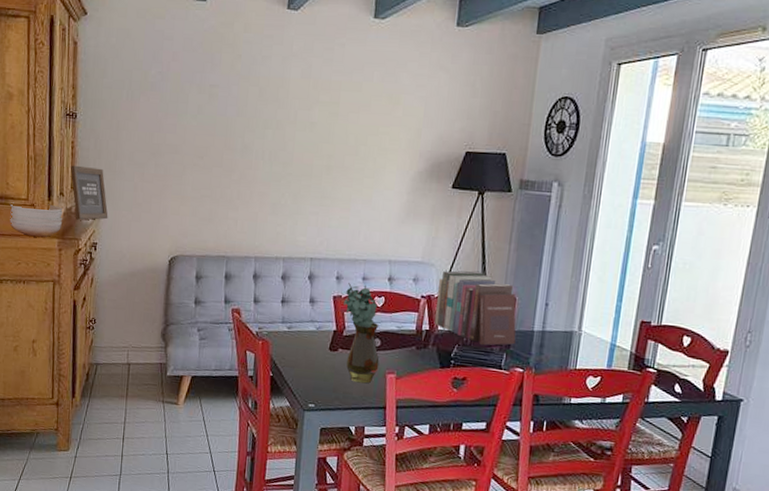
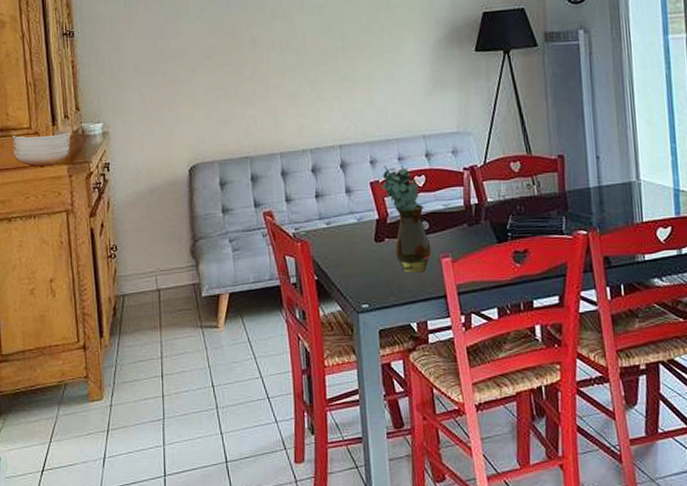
picture frame: present [70,165,108,220] -> none [72,84,118,142]
books: present [435,270,516,346] -> none [480,133,573,212]

